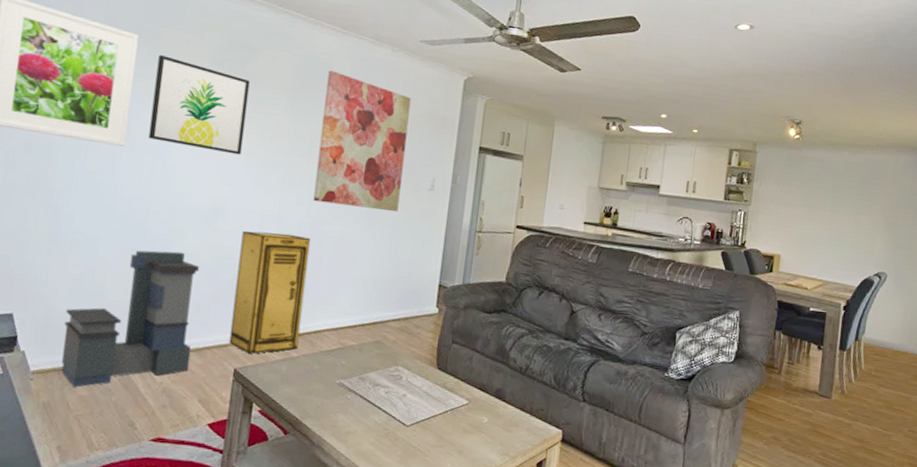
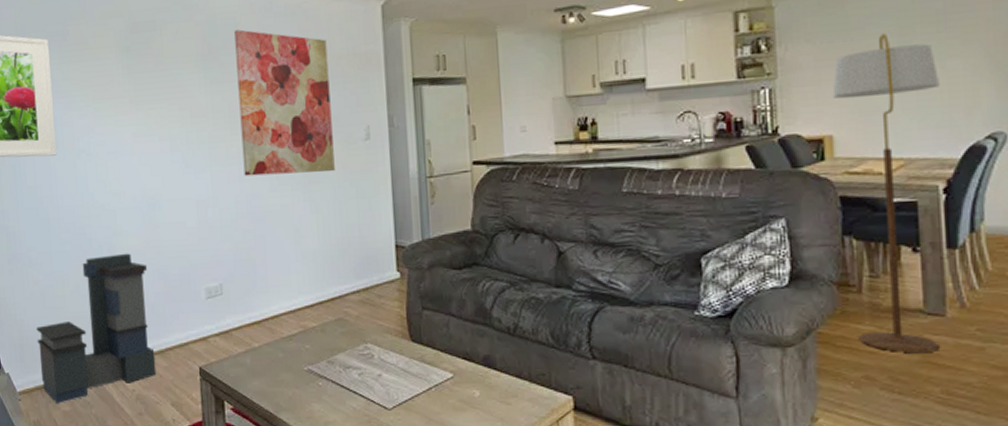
wall art: present [148,55,250,155] -> none [70,54,164,143]
storage cabinet: present [229,230,311,355] -> none [181,216,258,351]
floor lamp: none [774,187,853,424] -> present [832,33,939,352]

